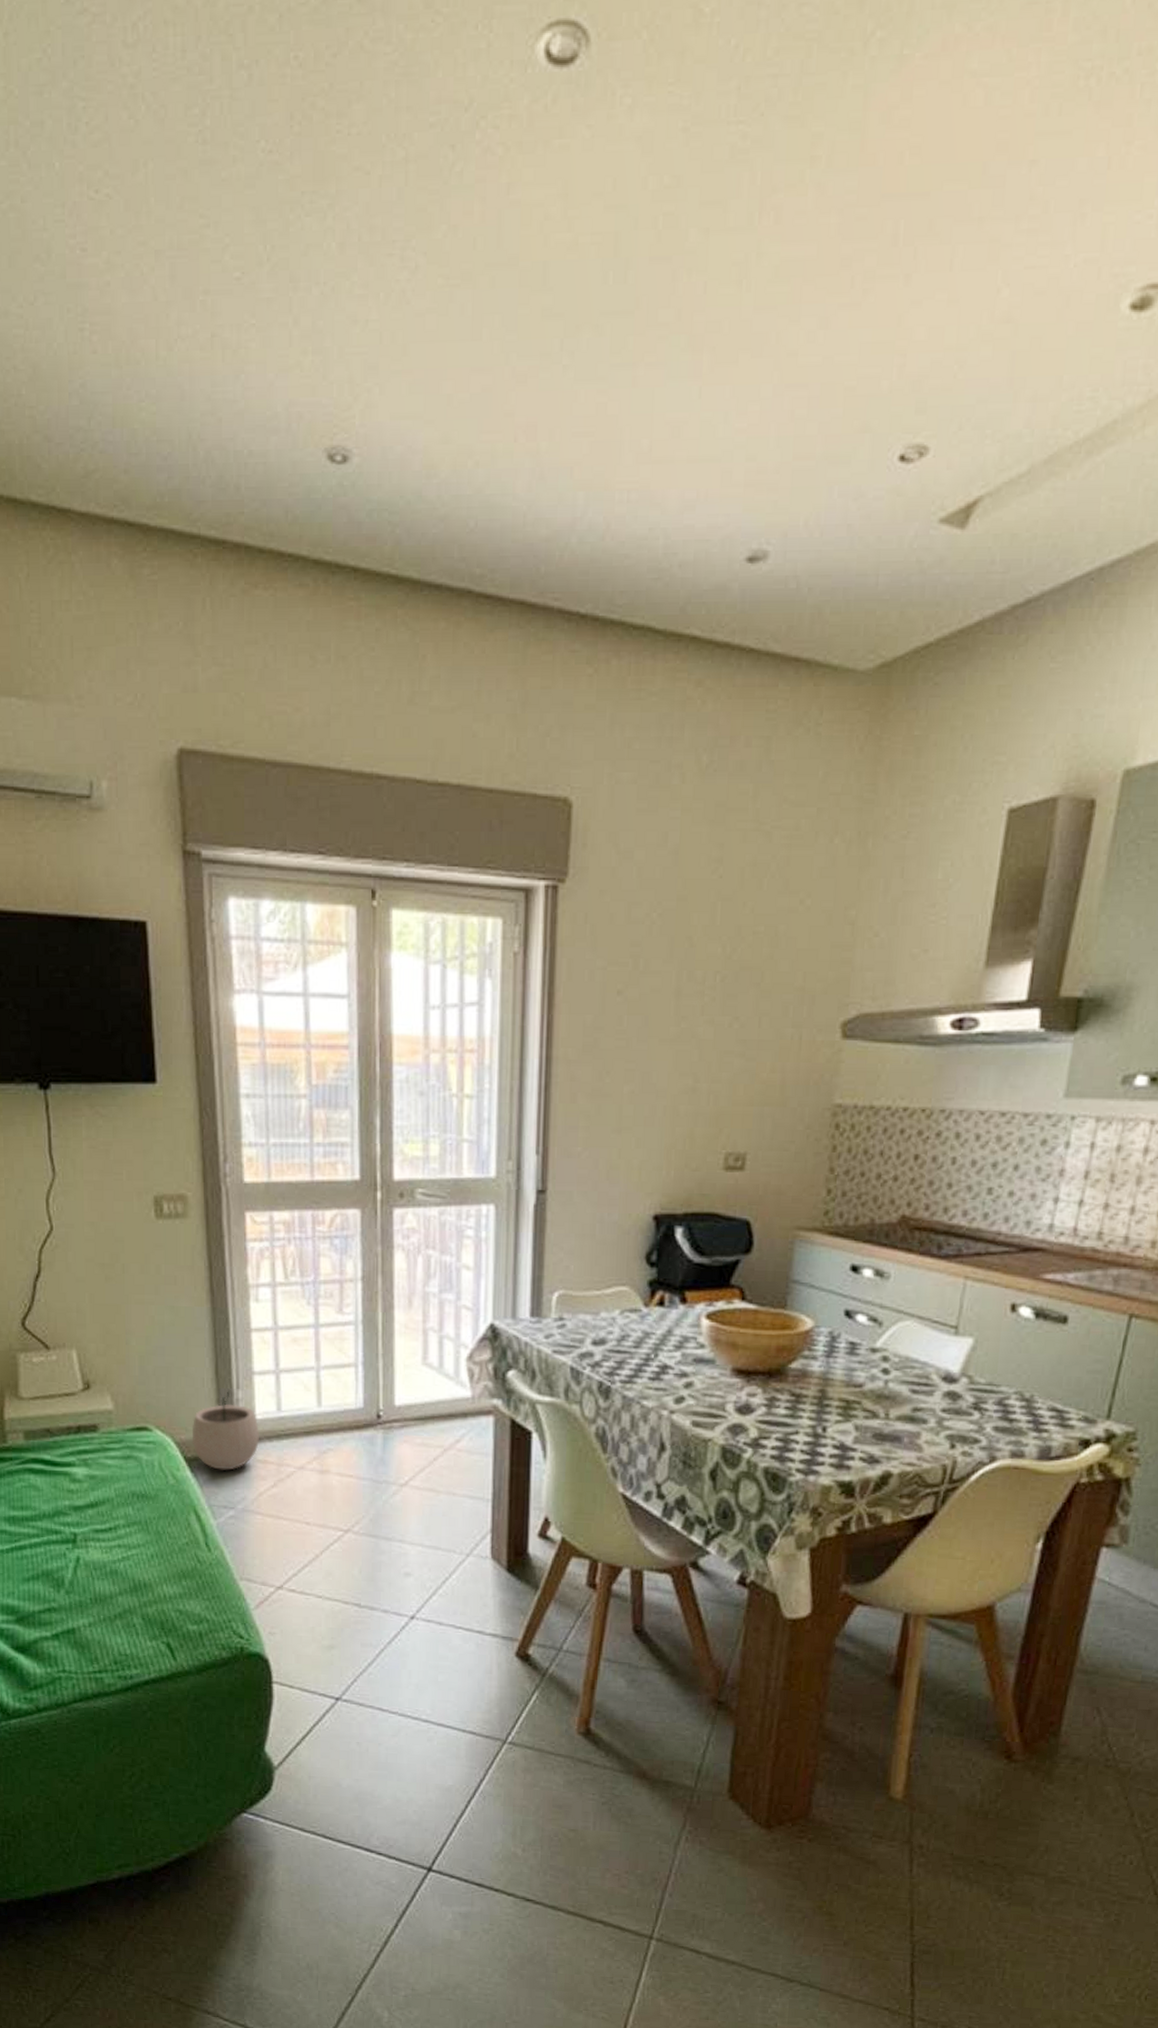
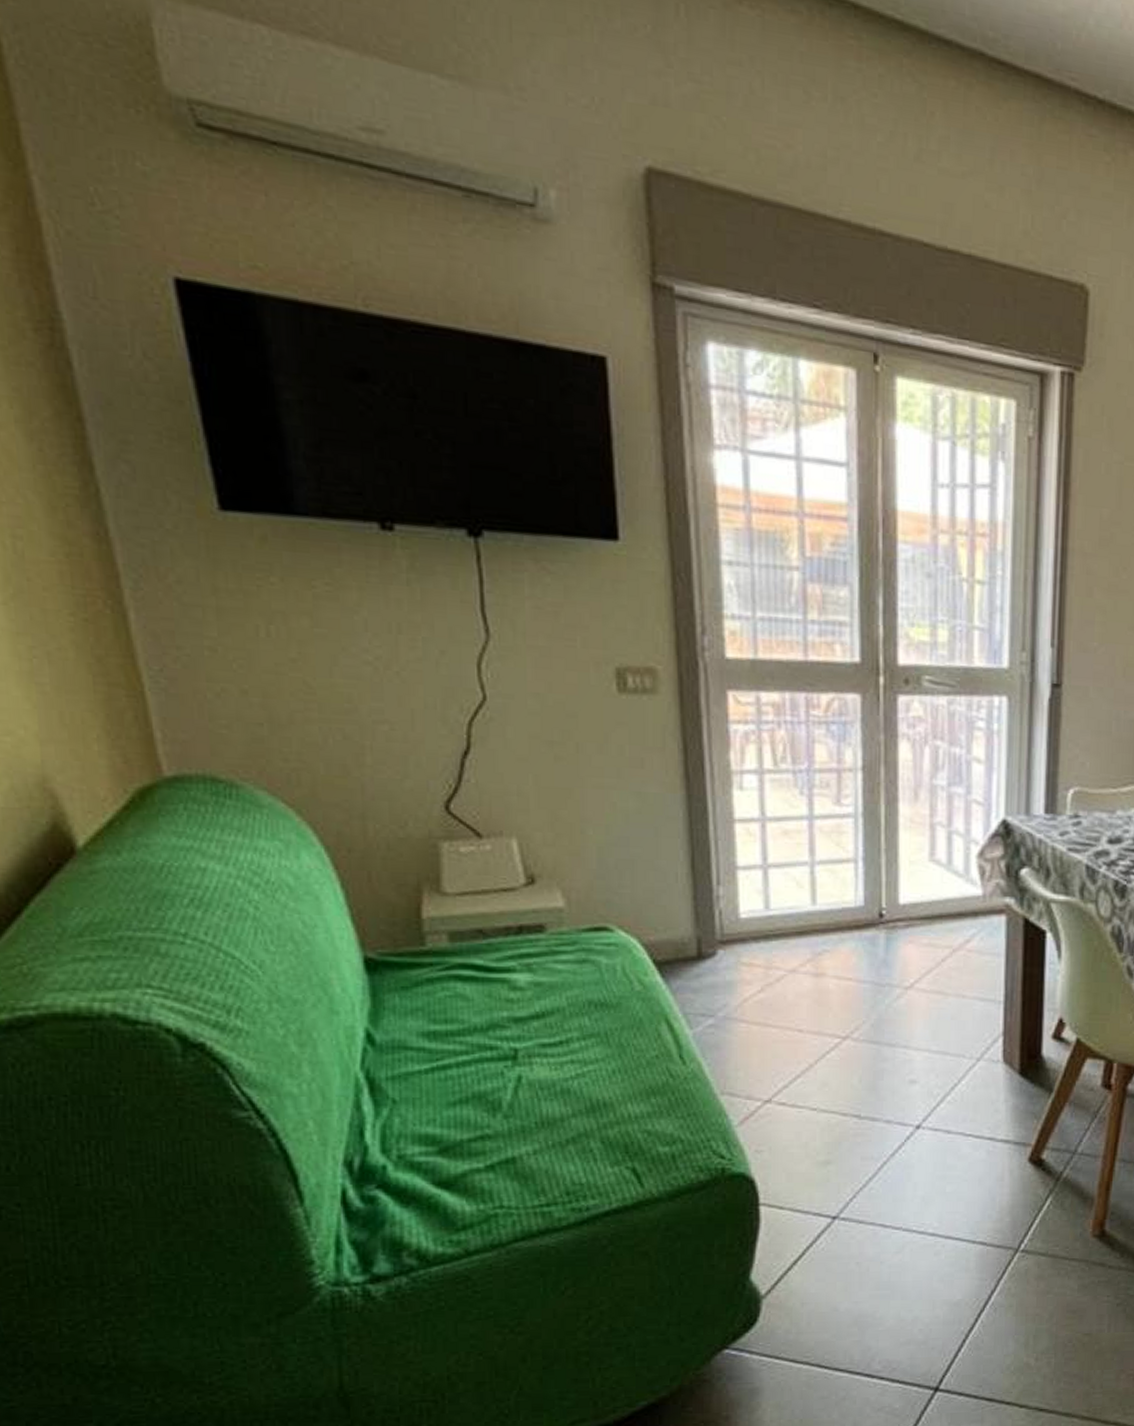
plant pot: present [191,1390,259,1470] -> none [662,886,744,975]

